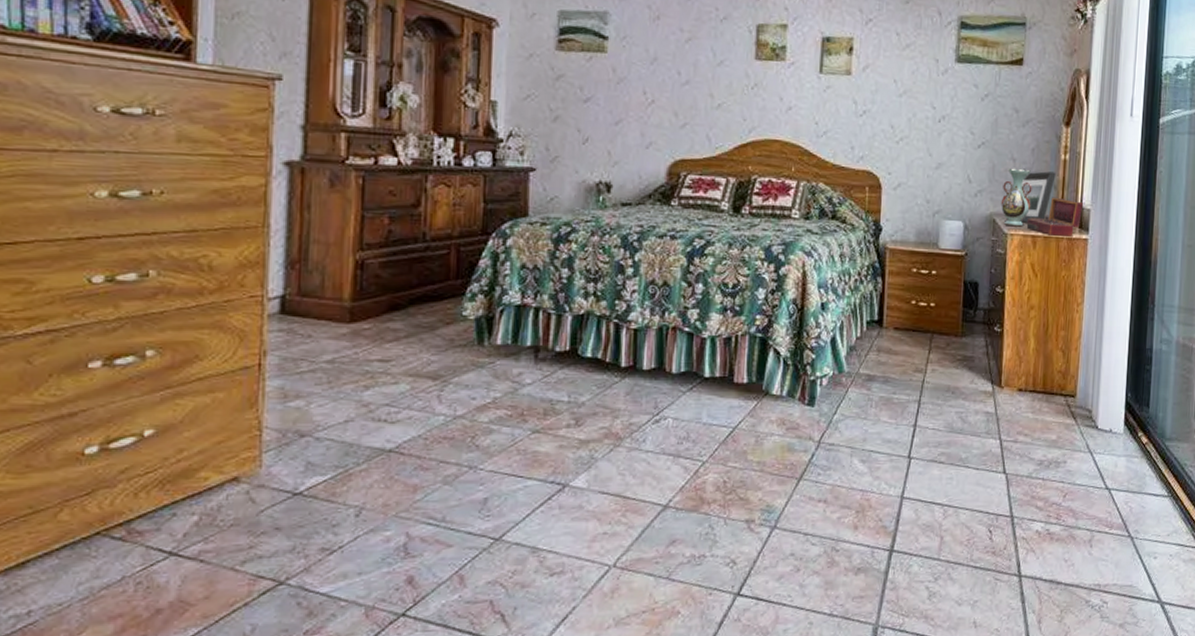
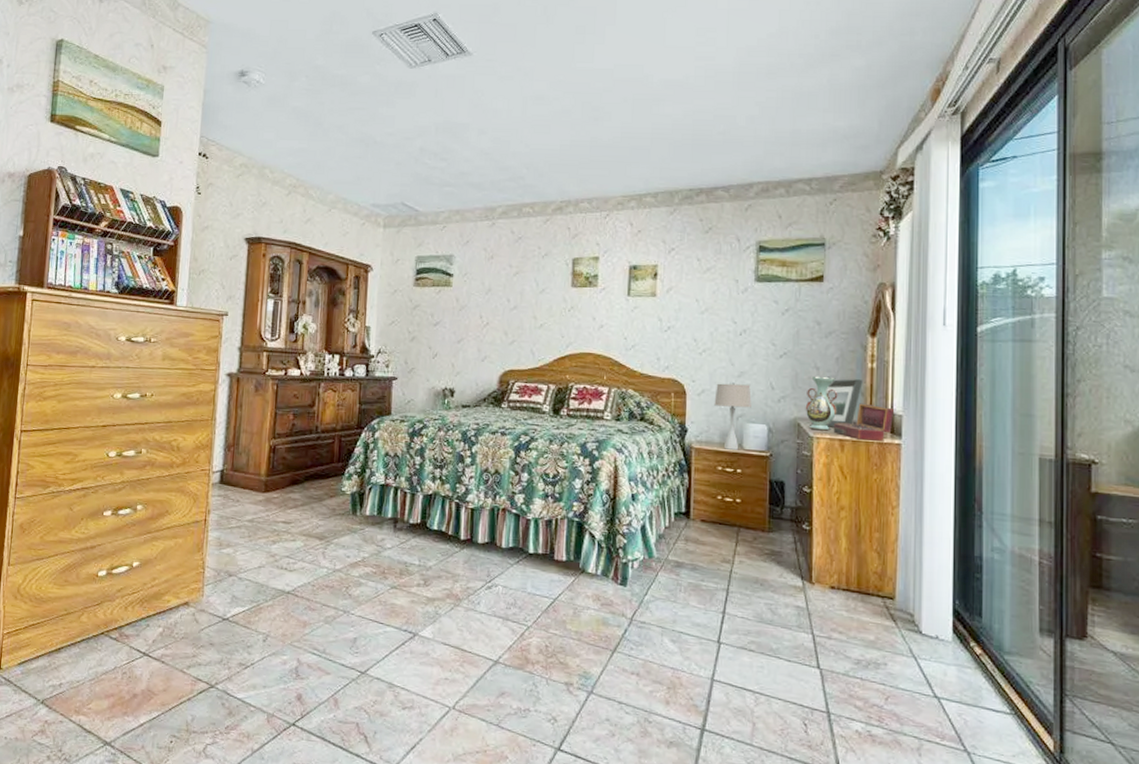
table lamp: none [910,175,949,250] -> present [714,382,752,450]

